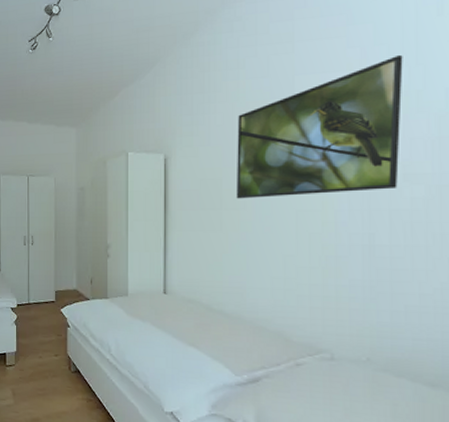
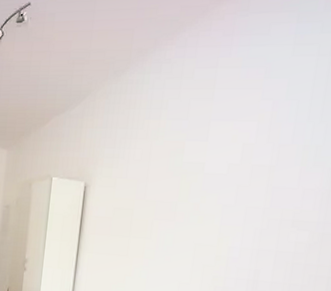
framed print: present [236,54,403,199] -> none [143,110,310,233]

